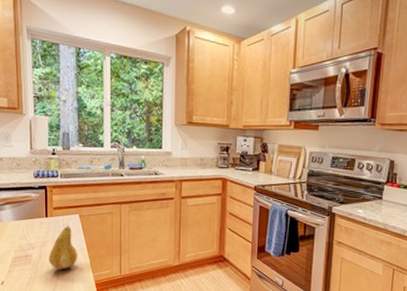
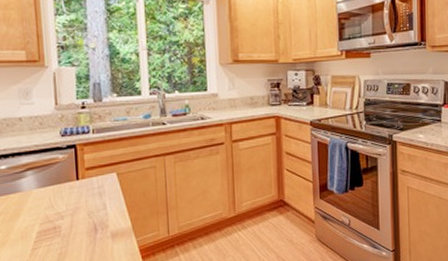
fruit: present [48,225,78,270] -> none [81,186,118,239]

